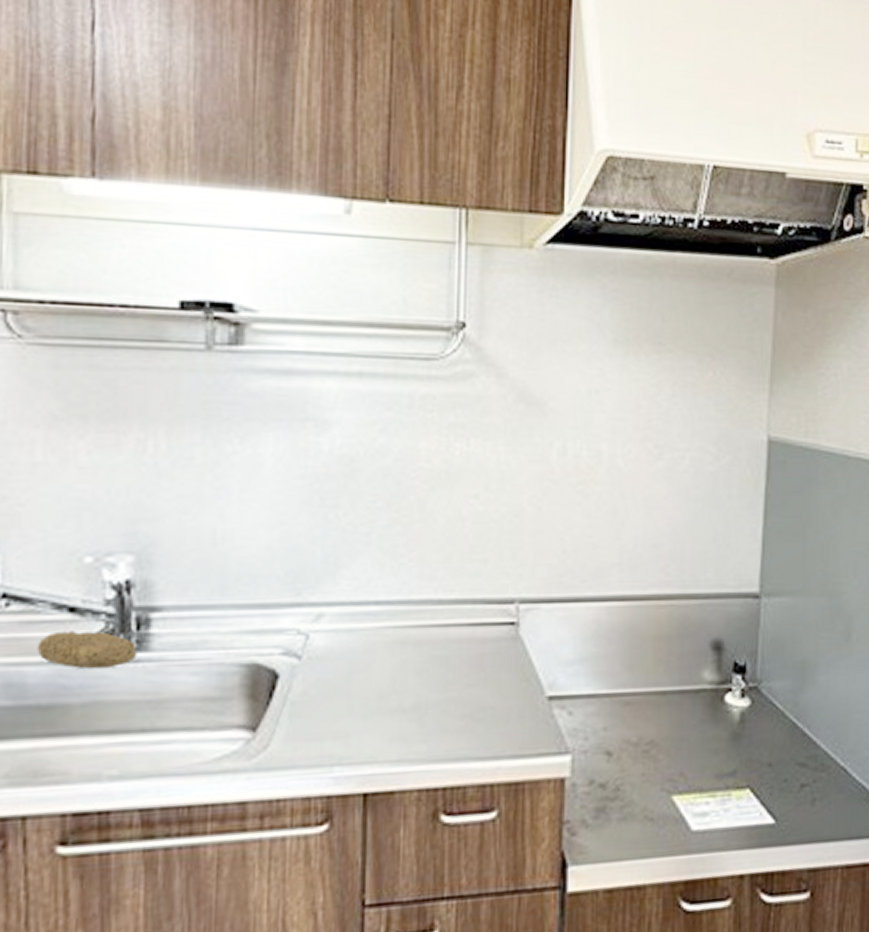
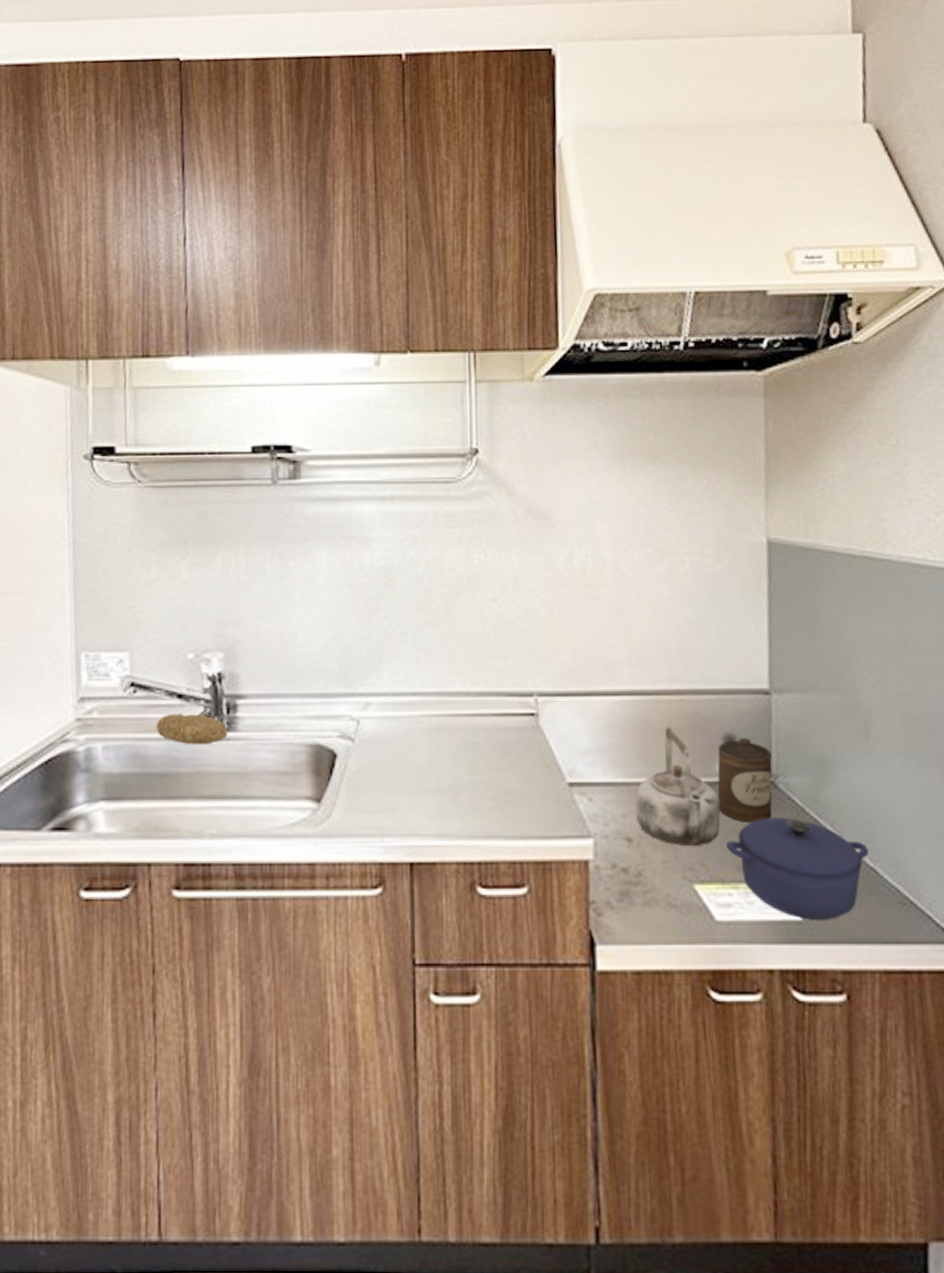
kettle: none [618,631,704,757] -> present [635,725,721,846]
canister: none [701,643,757,729] -> present [717,737,773,822]
cooking pot: none [707,722,841,823] -> present [726,817,869,920]

